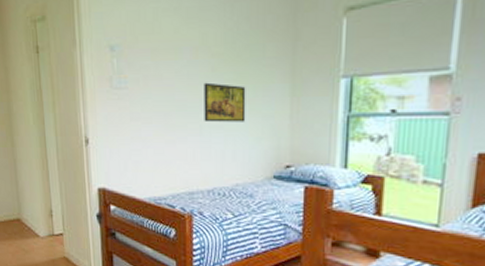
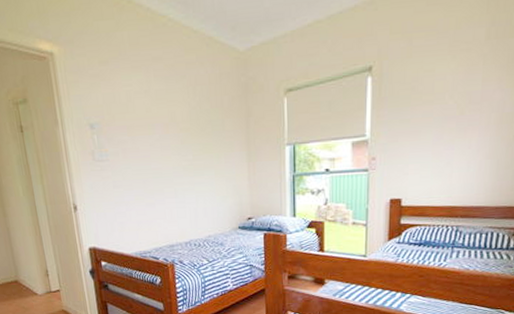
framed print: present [204,82,246,123] -> none [175,153,213,186]

